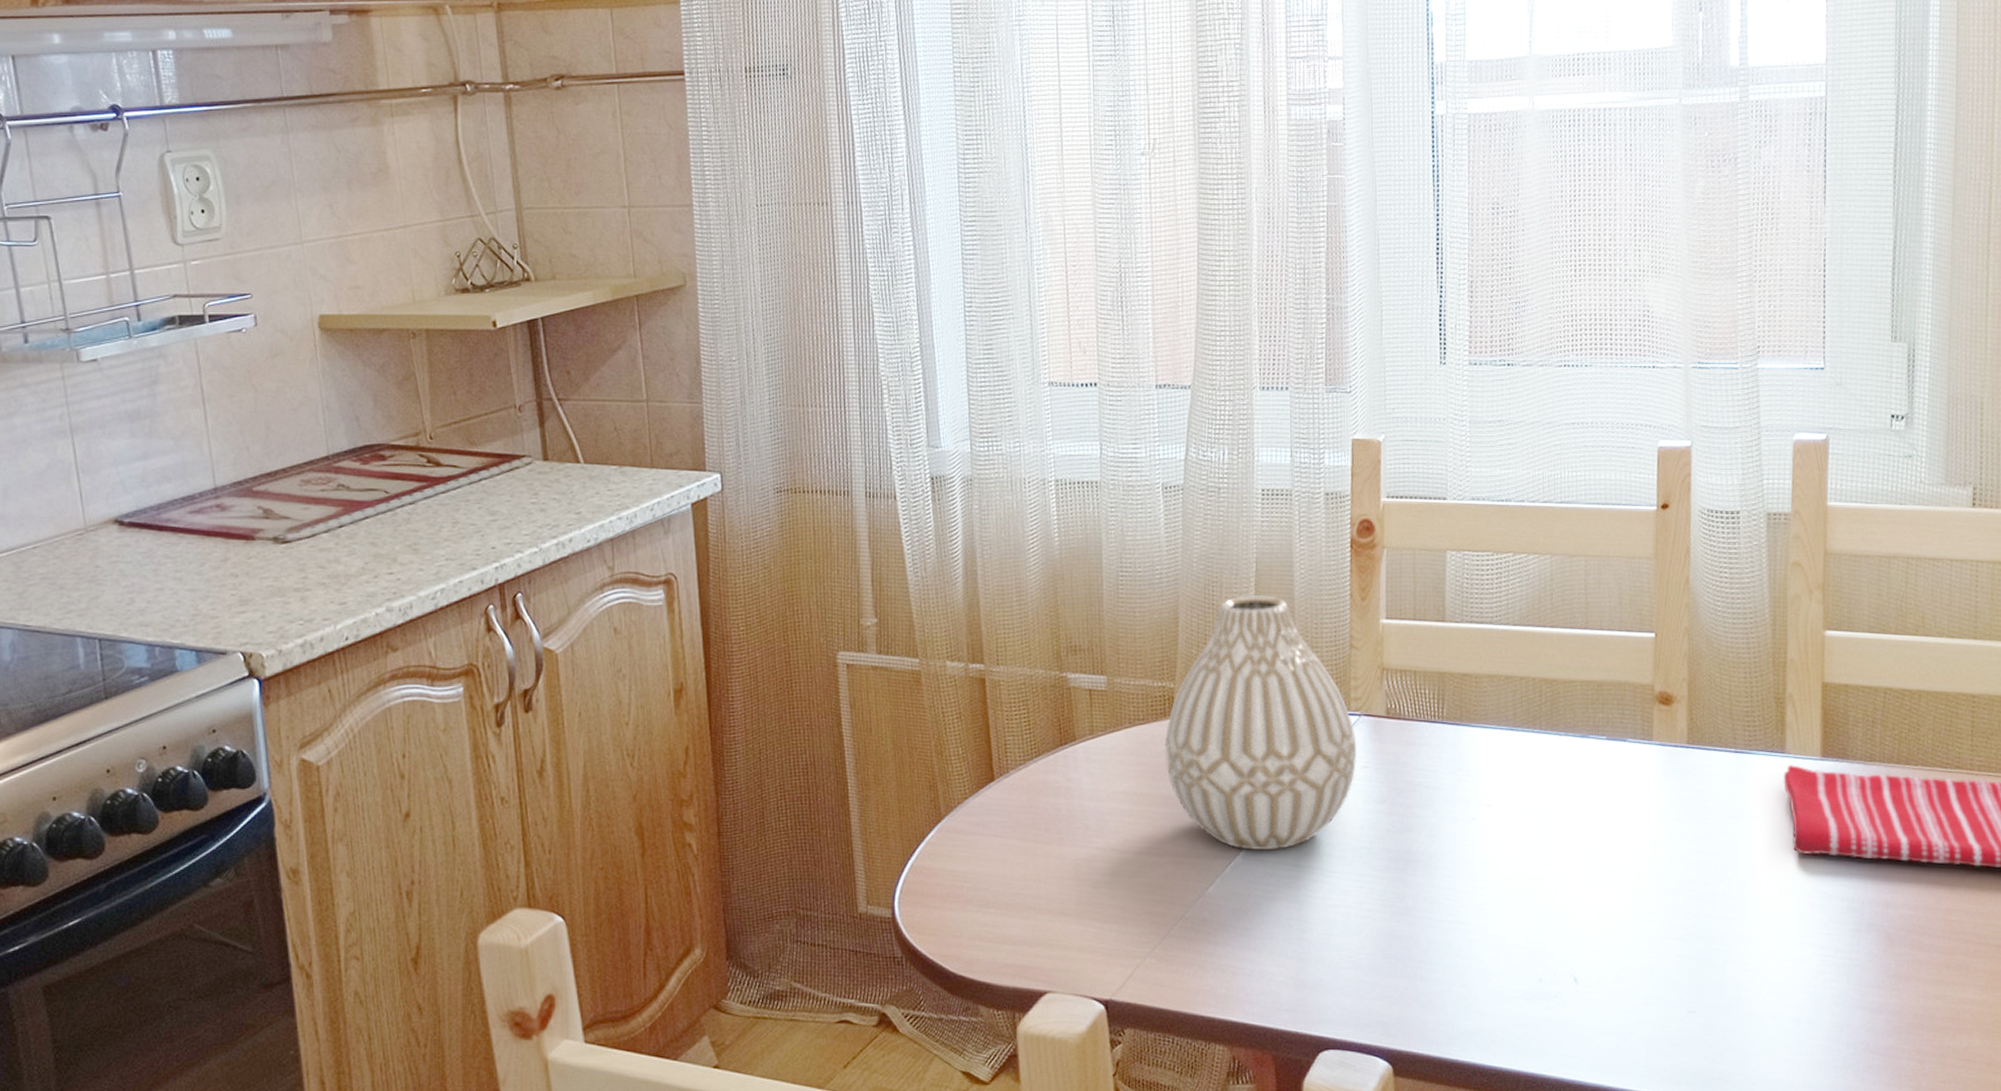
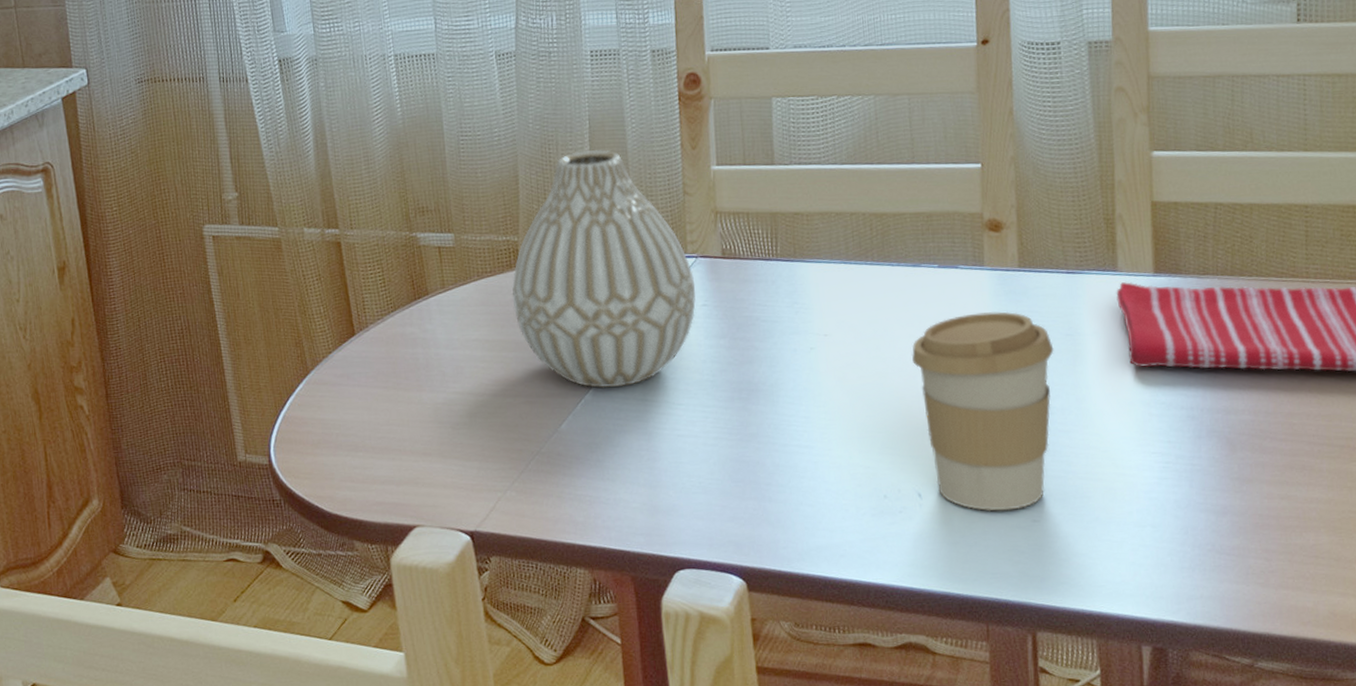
coffee cup: none [1575,789,1718,1000] -> present [912,311,1054,512]

